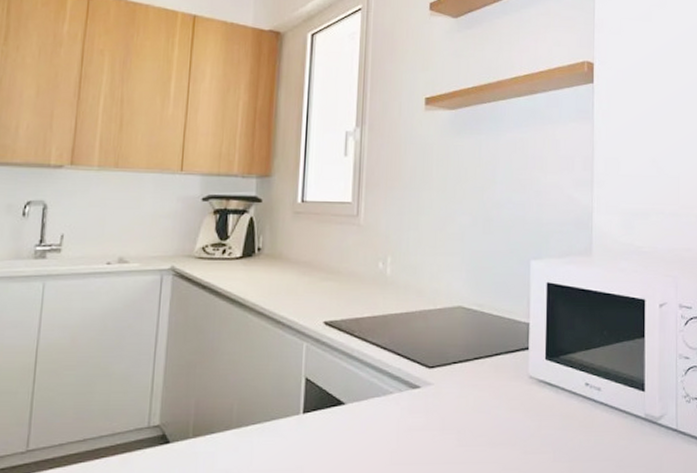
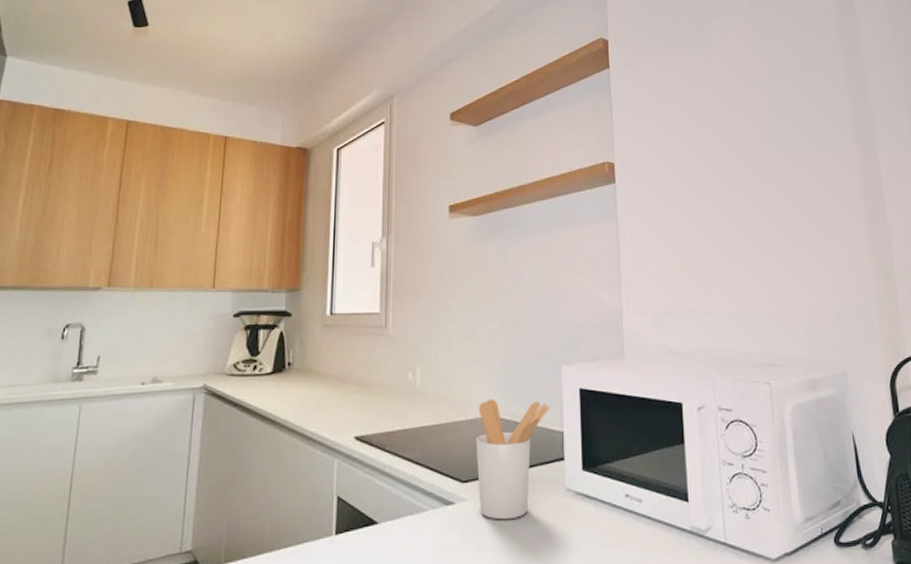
utensil holder: none [443,289,518,404] -> present [476,399,551,520]

